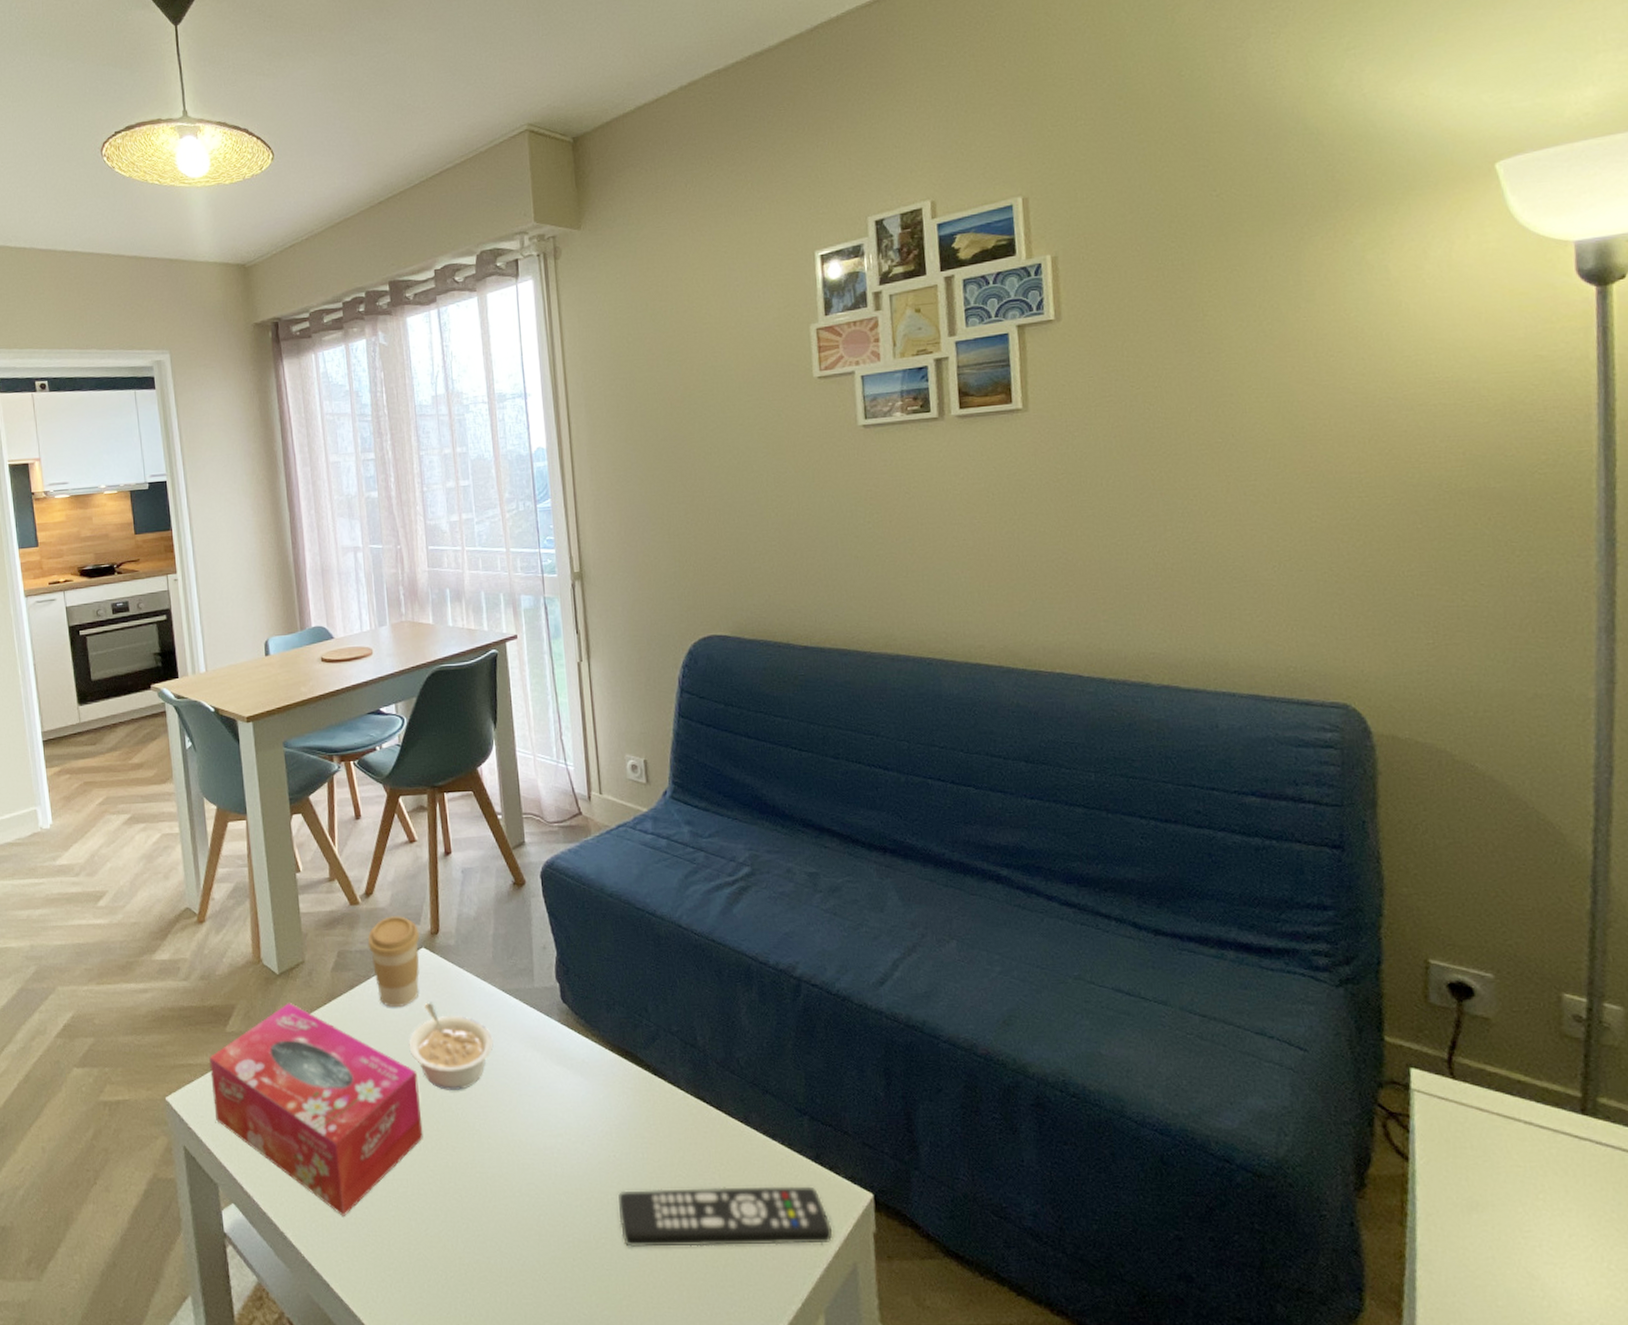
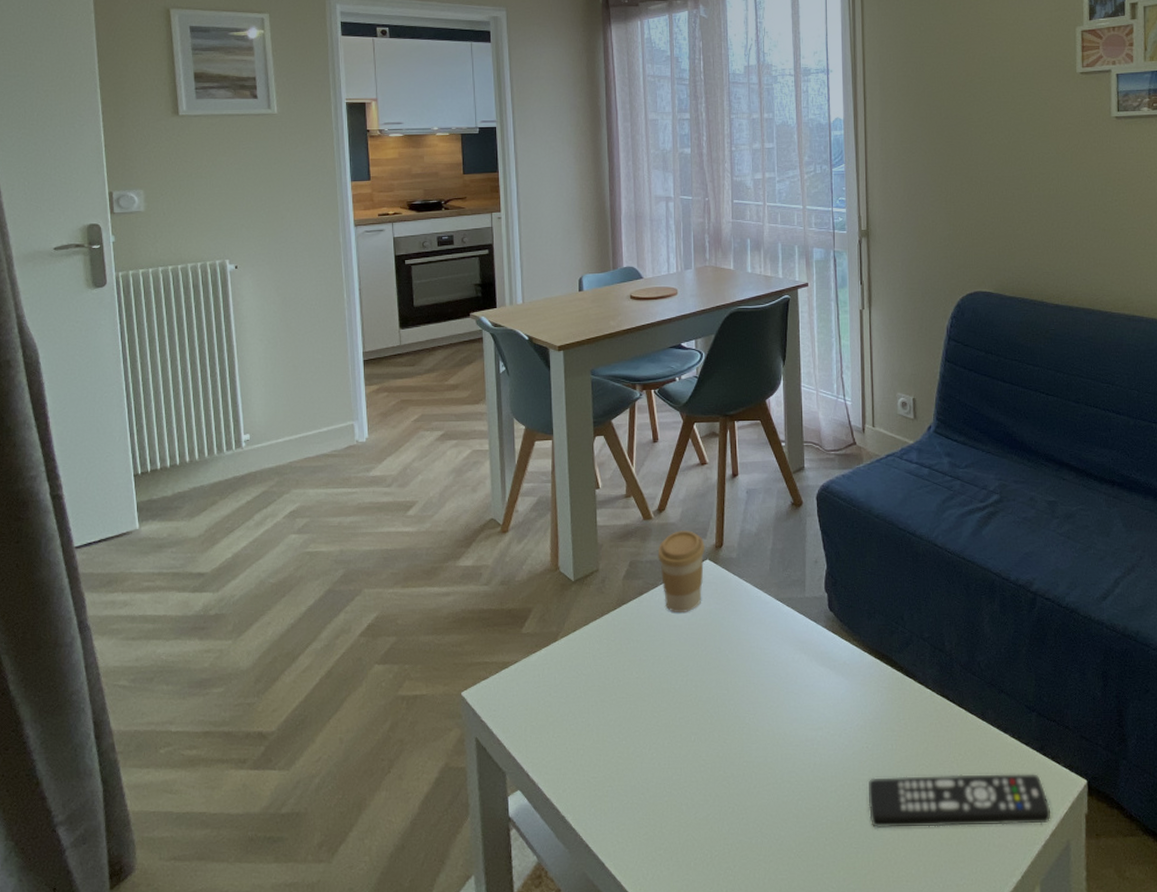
tissue box: present [209,1003,423,1216] -> none [505,607,698,802]
legume: present [409,1002,494,1090] -> none [690,608,766,688]

